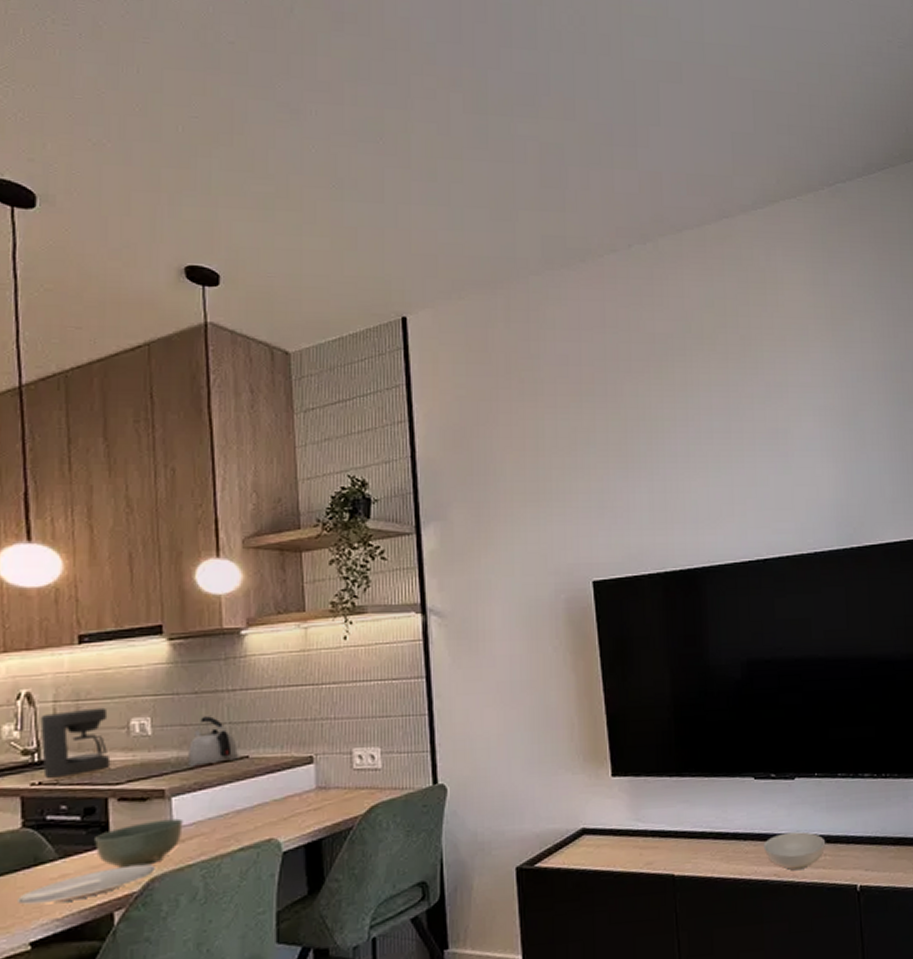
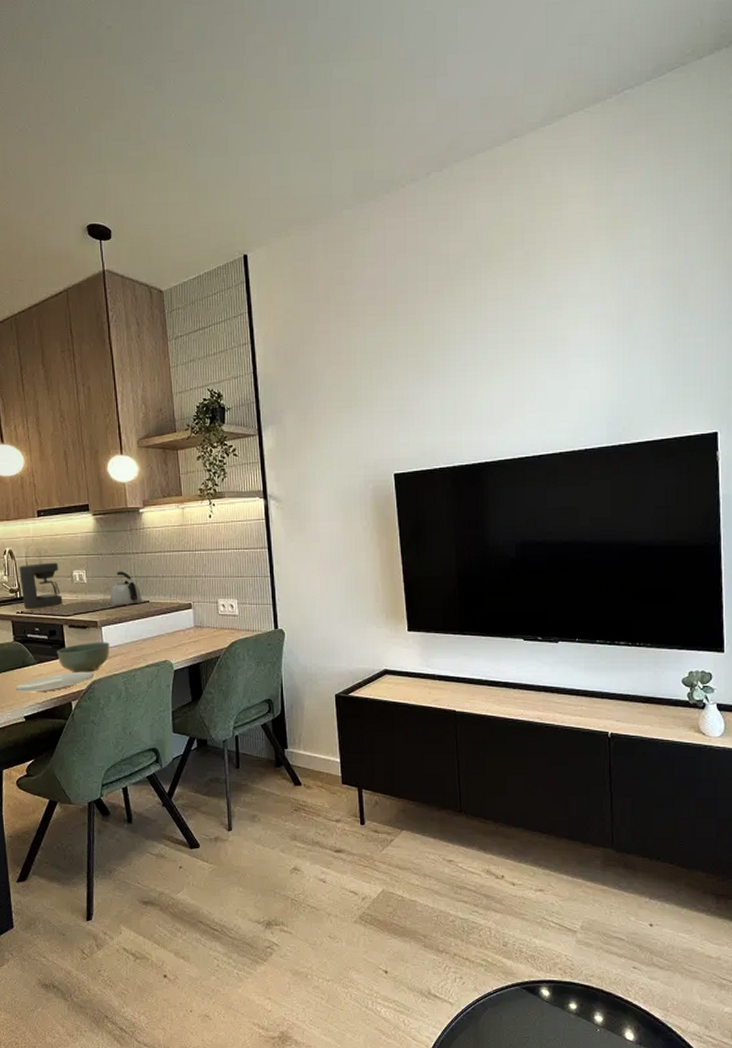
bowl: present [763,831,826,871] -> none [529,685,583,716]

